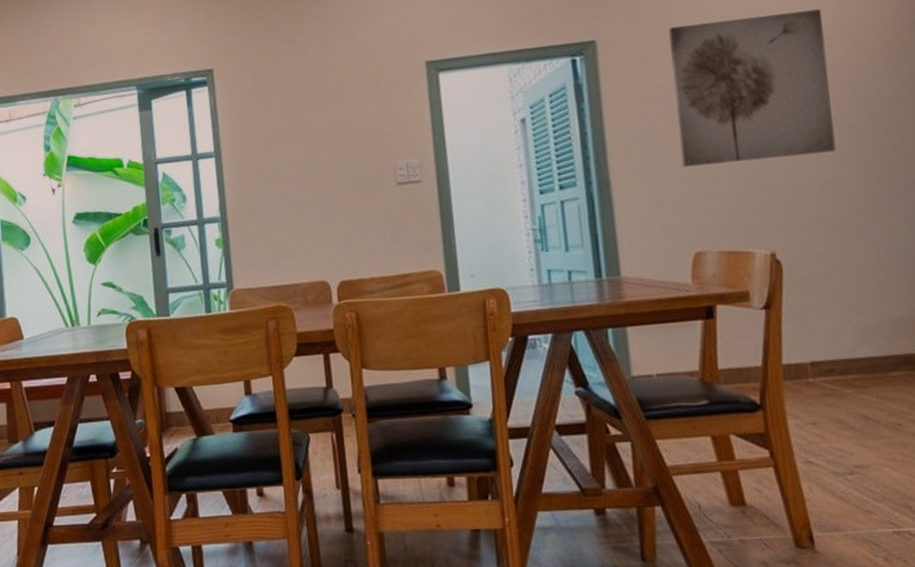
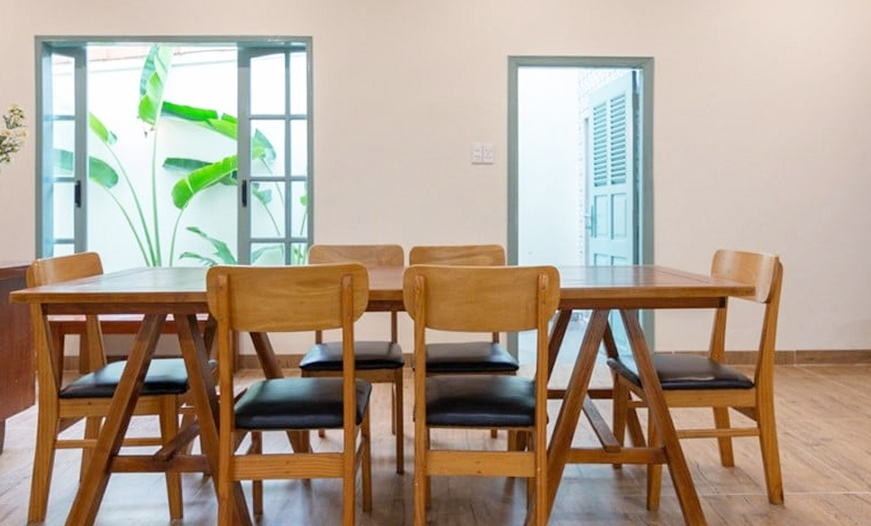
wall art: present [668,9,836,167] -> none [713,54,835,177]

